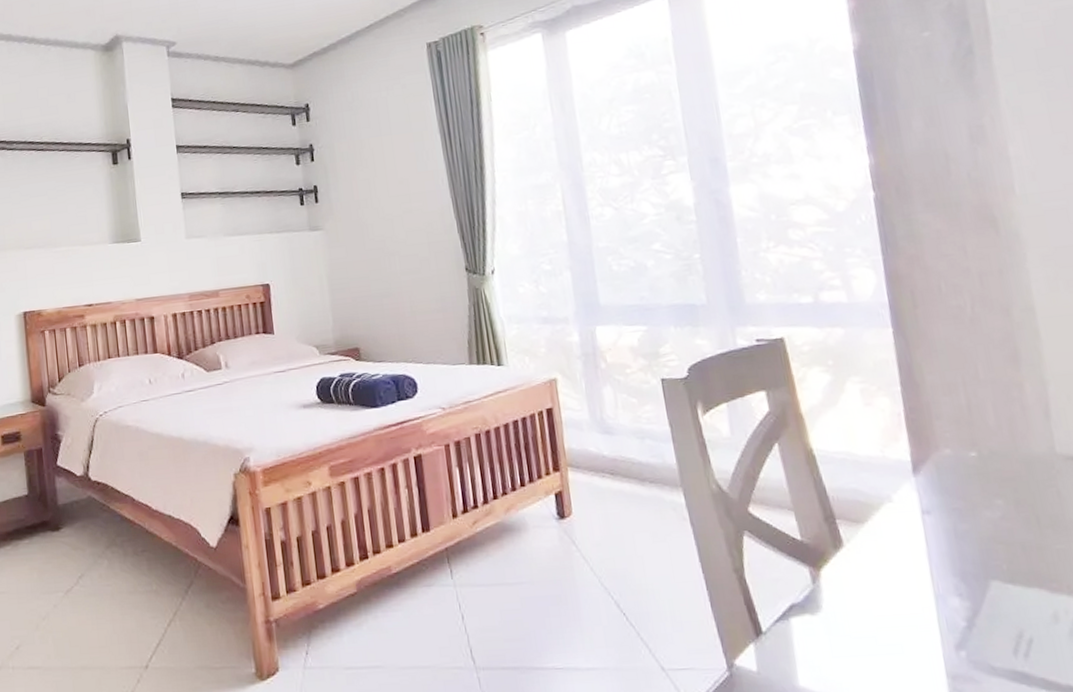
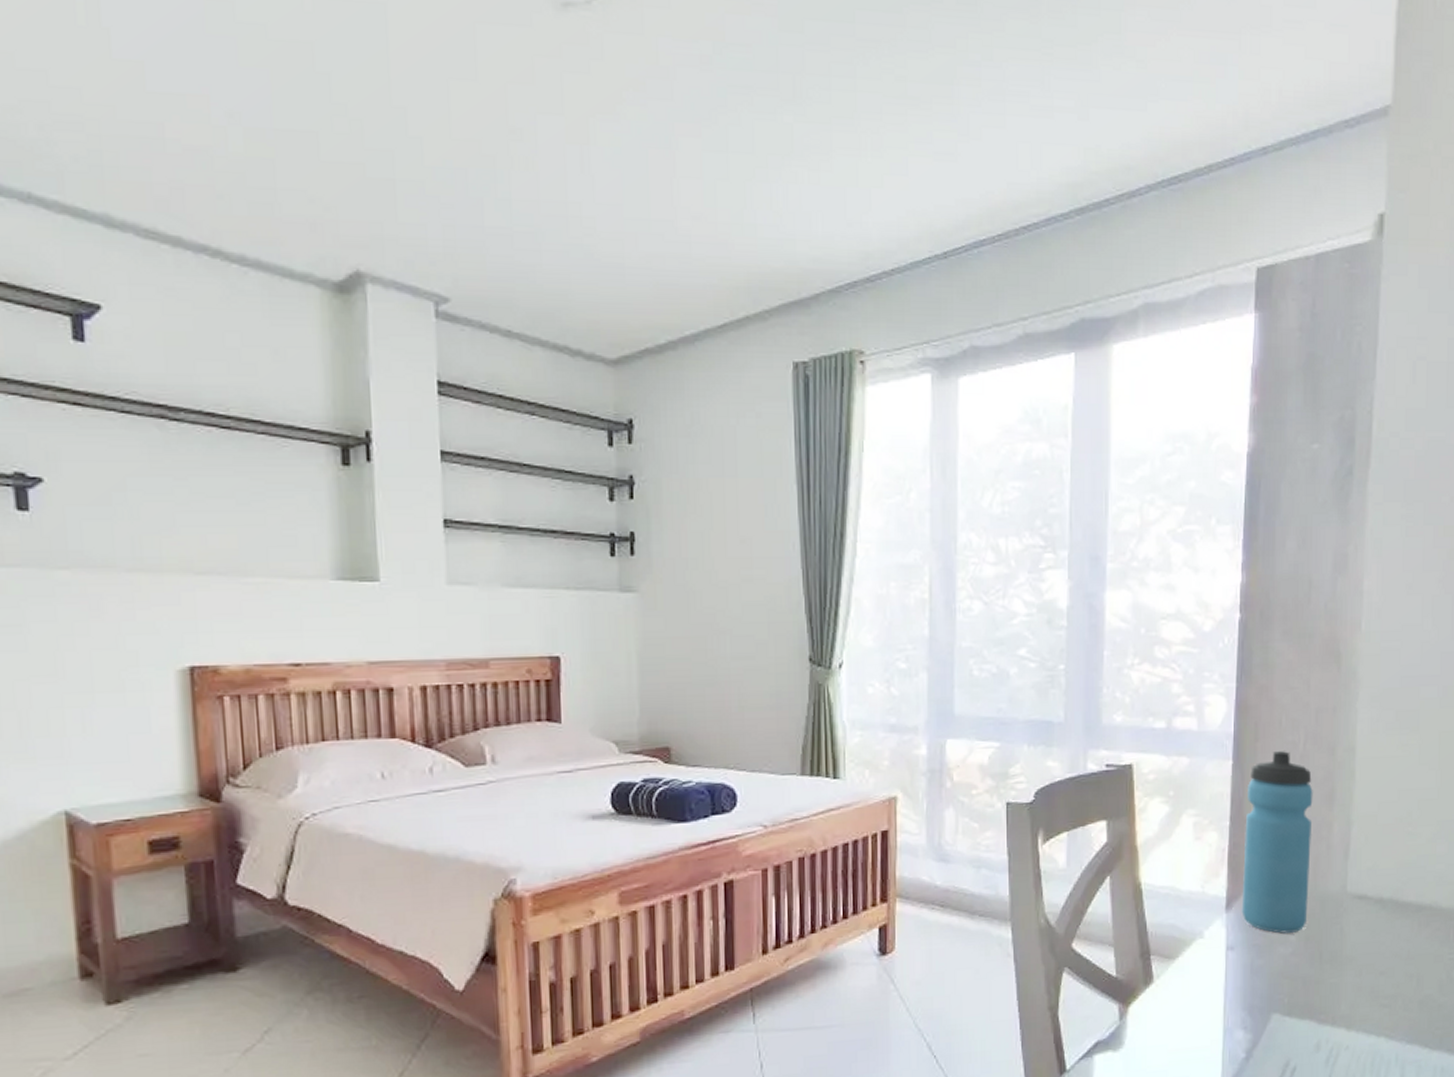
water bottle: none [914,315,1013,497] -> present [1242,751,1313,934]

